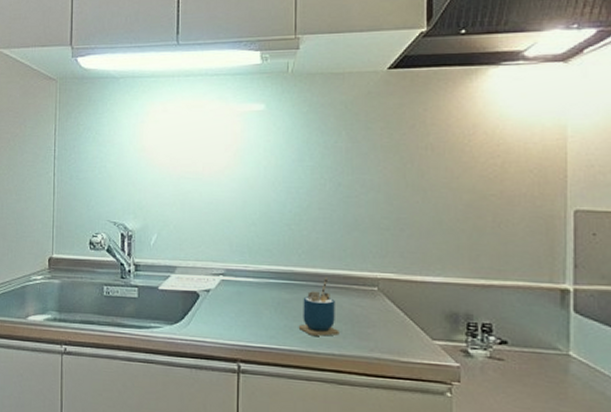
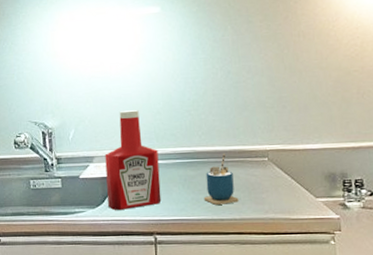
ketchup bottle: none [188,218,250,330] -> present [105,110,162,210]

